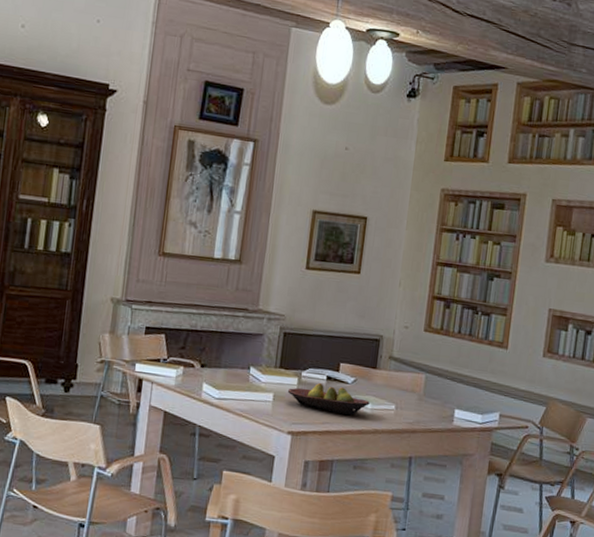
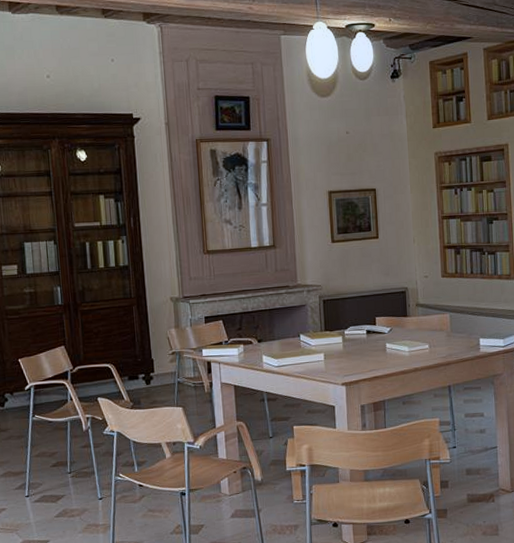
fruit bowl: present [287,382,370,415] -> none [335,337,407,361]

